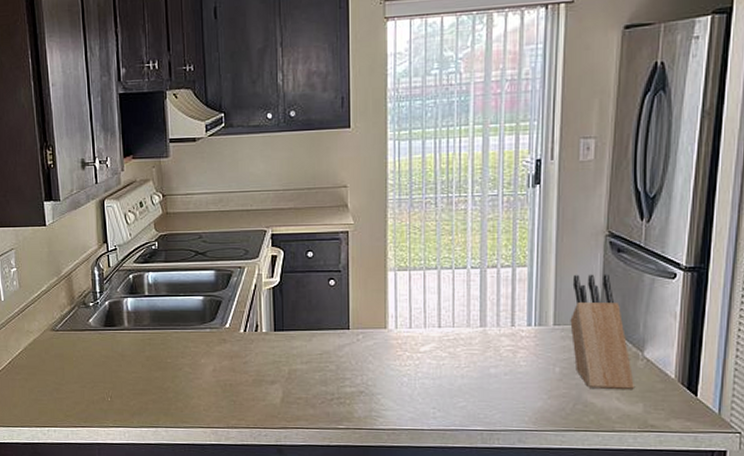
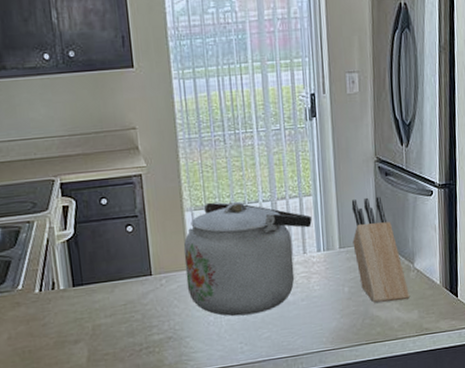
kettle: none [383,264,524,381] -> present [183,202,312,316]

